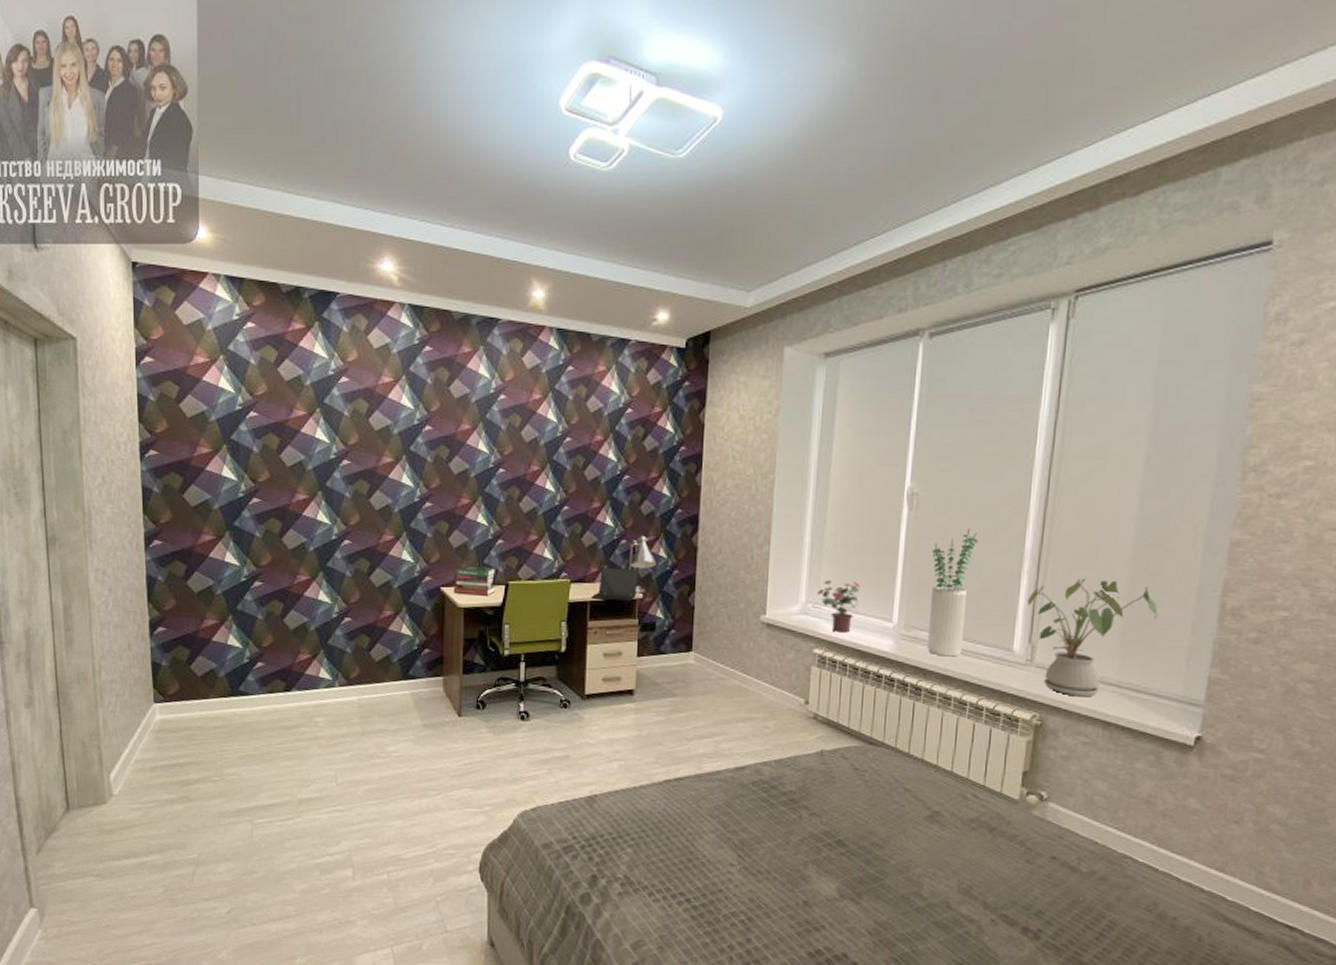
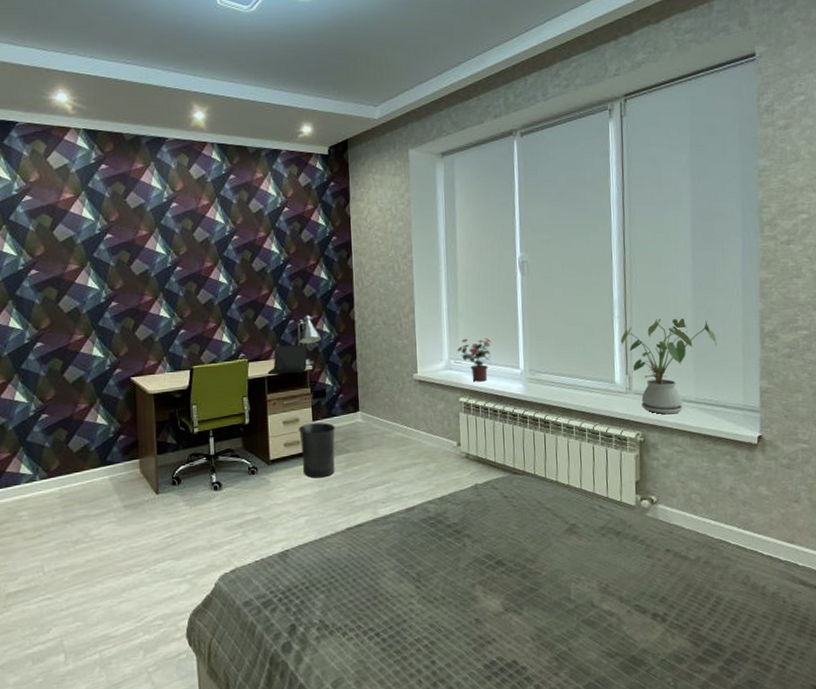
books: present [453,565,496,596] -> none [142,355,182,382]
waste bin: none [619,659,663,721] -> present [298,422,335,478]
vase: present [926,528,978,657] -> none [543,286,578,393]

